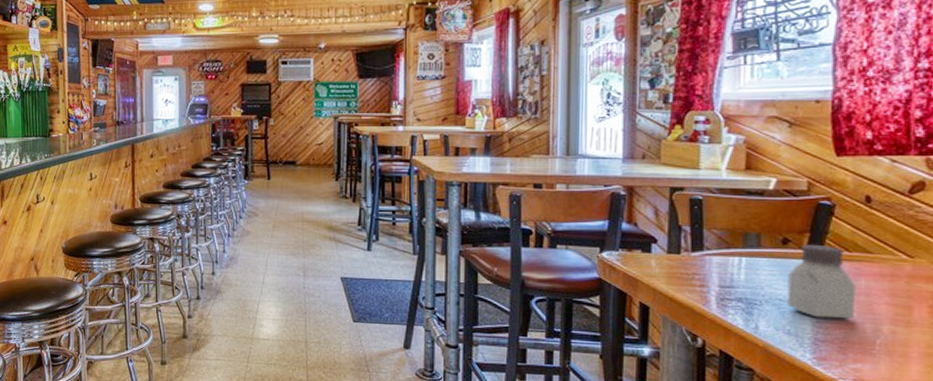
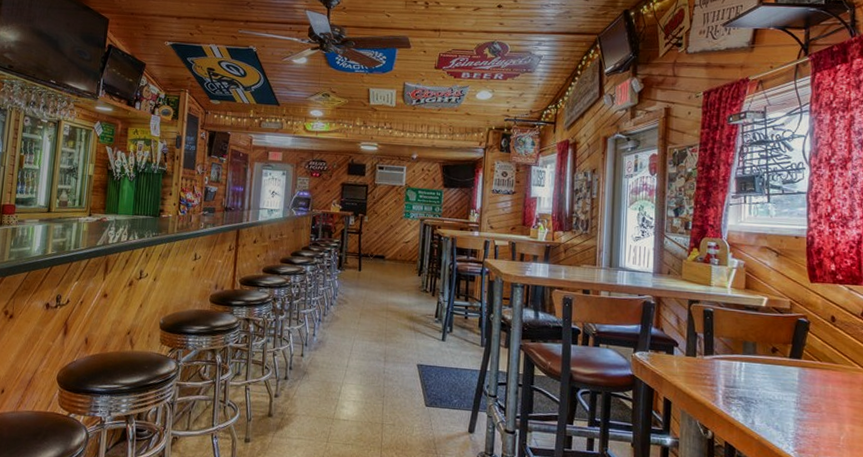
saltshaker: present [787,244,856,319] -> none [775,353,825,418]

